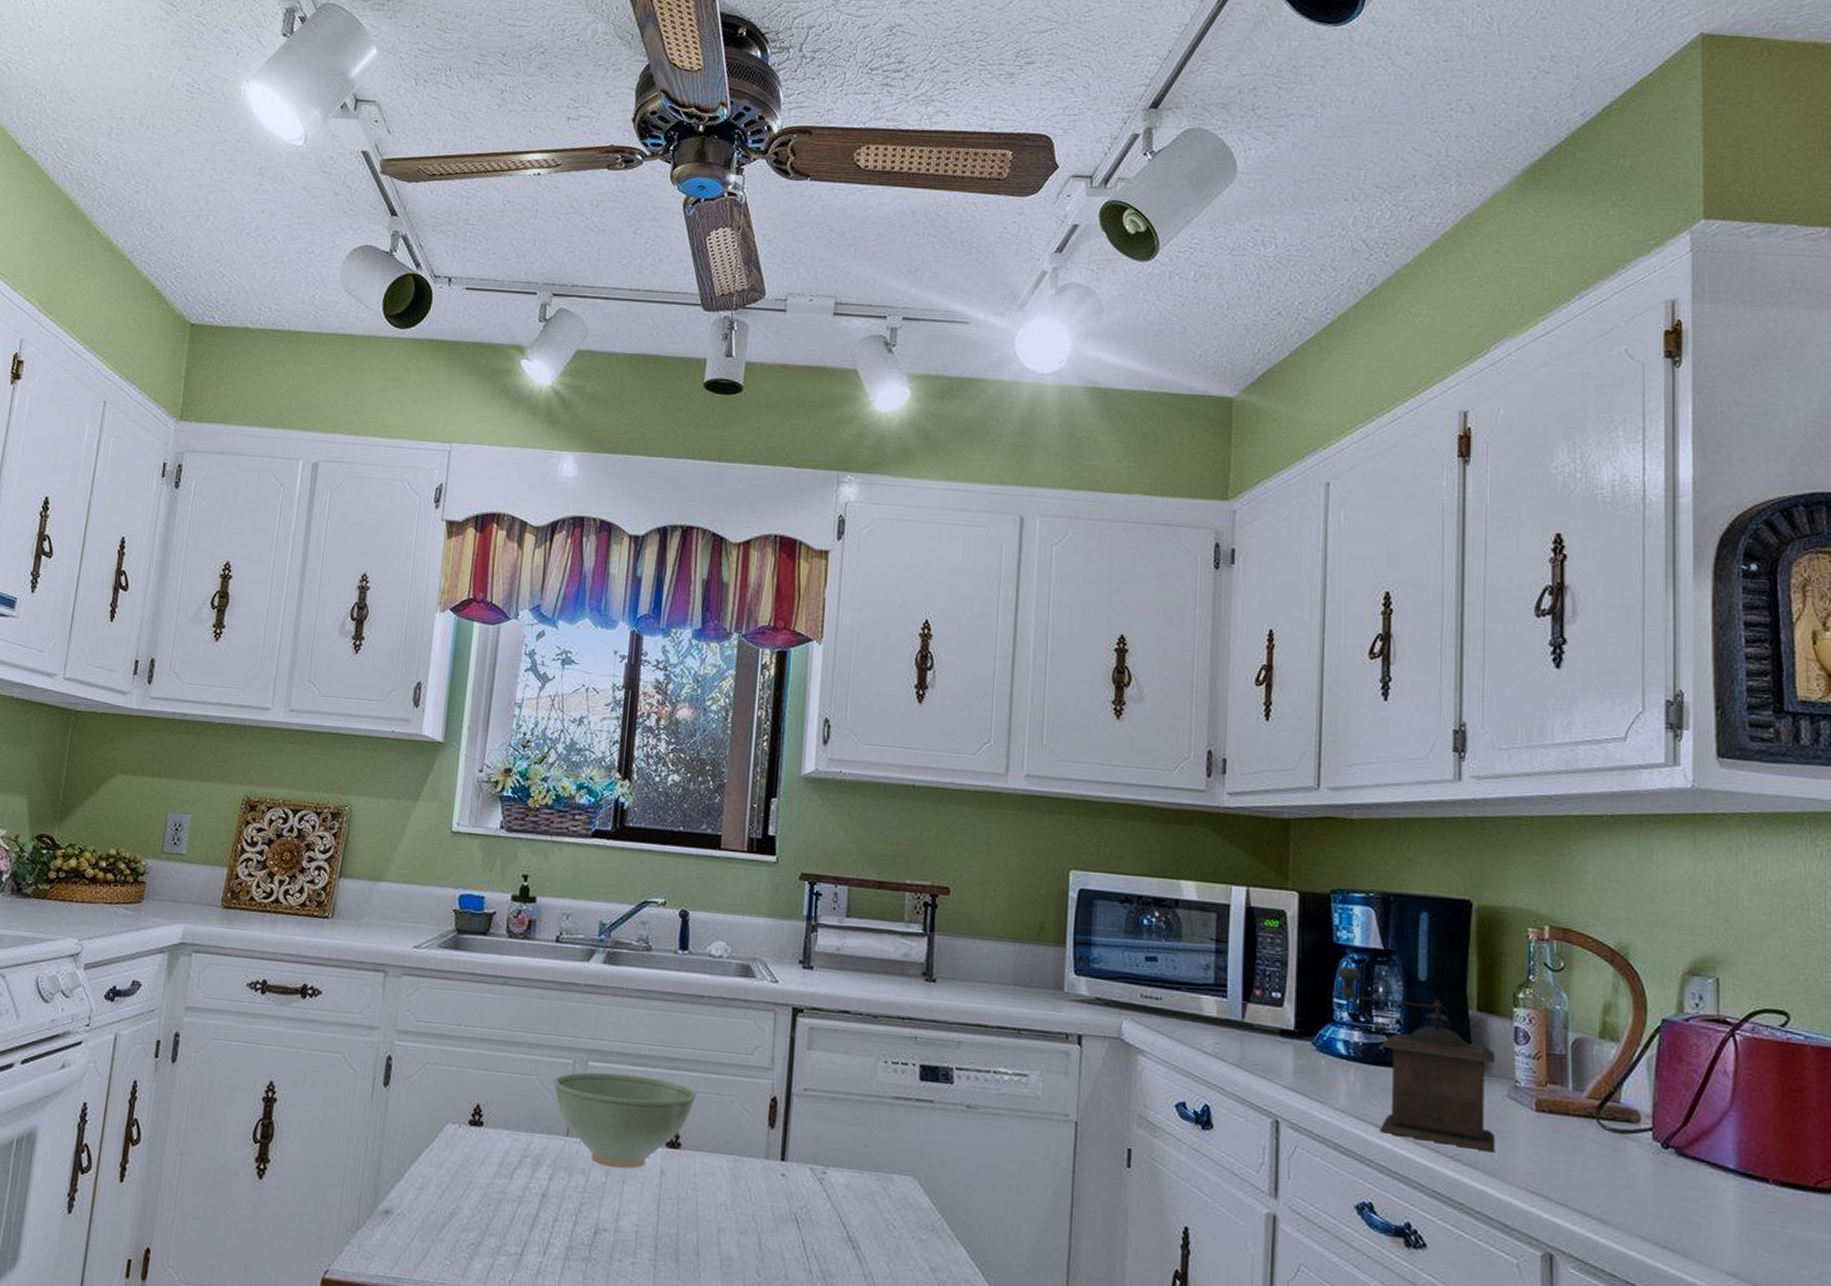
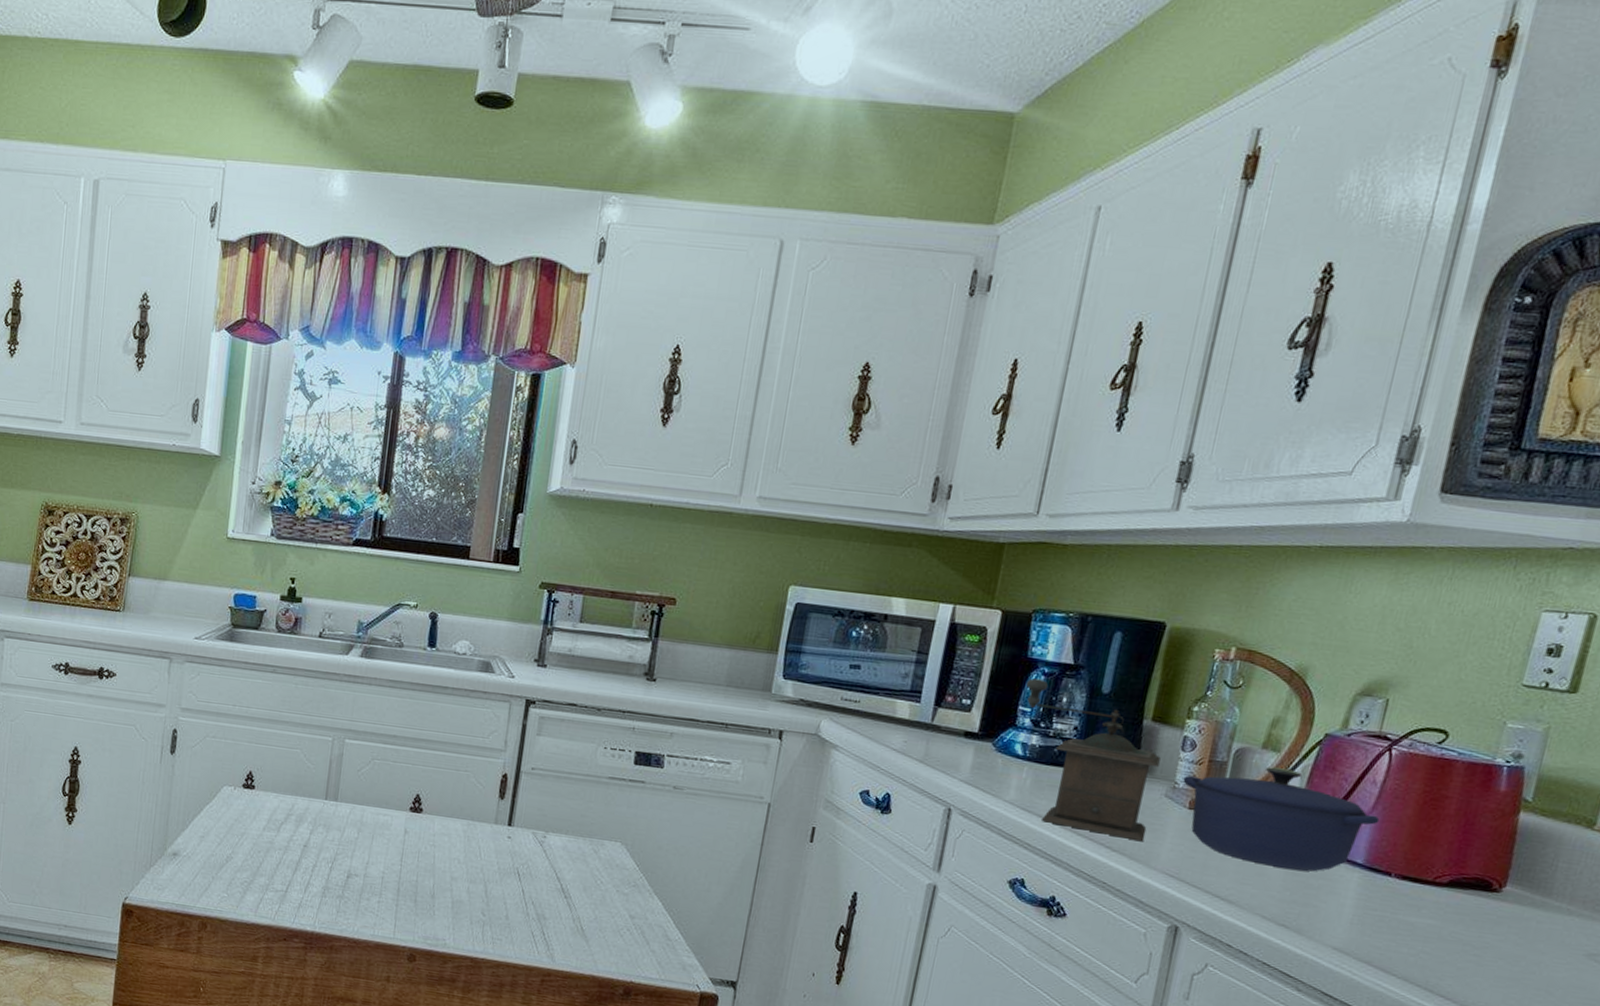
bowl: present [553,1072,697,1169] -> none [314,748,438,828]
cooking pot: none [1523,1059,1741,1181] -> present [1182,767,1380,872]

